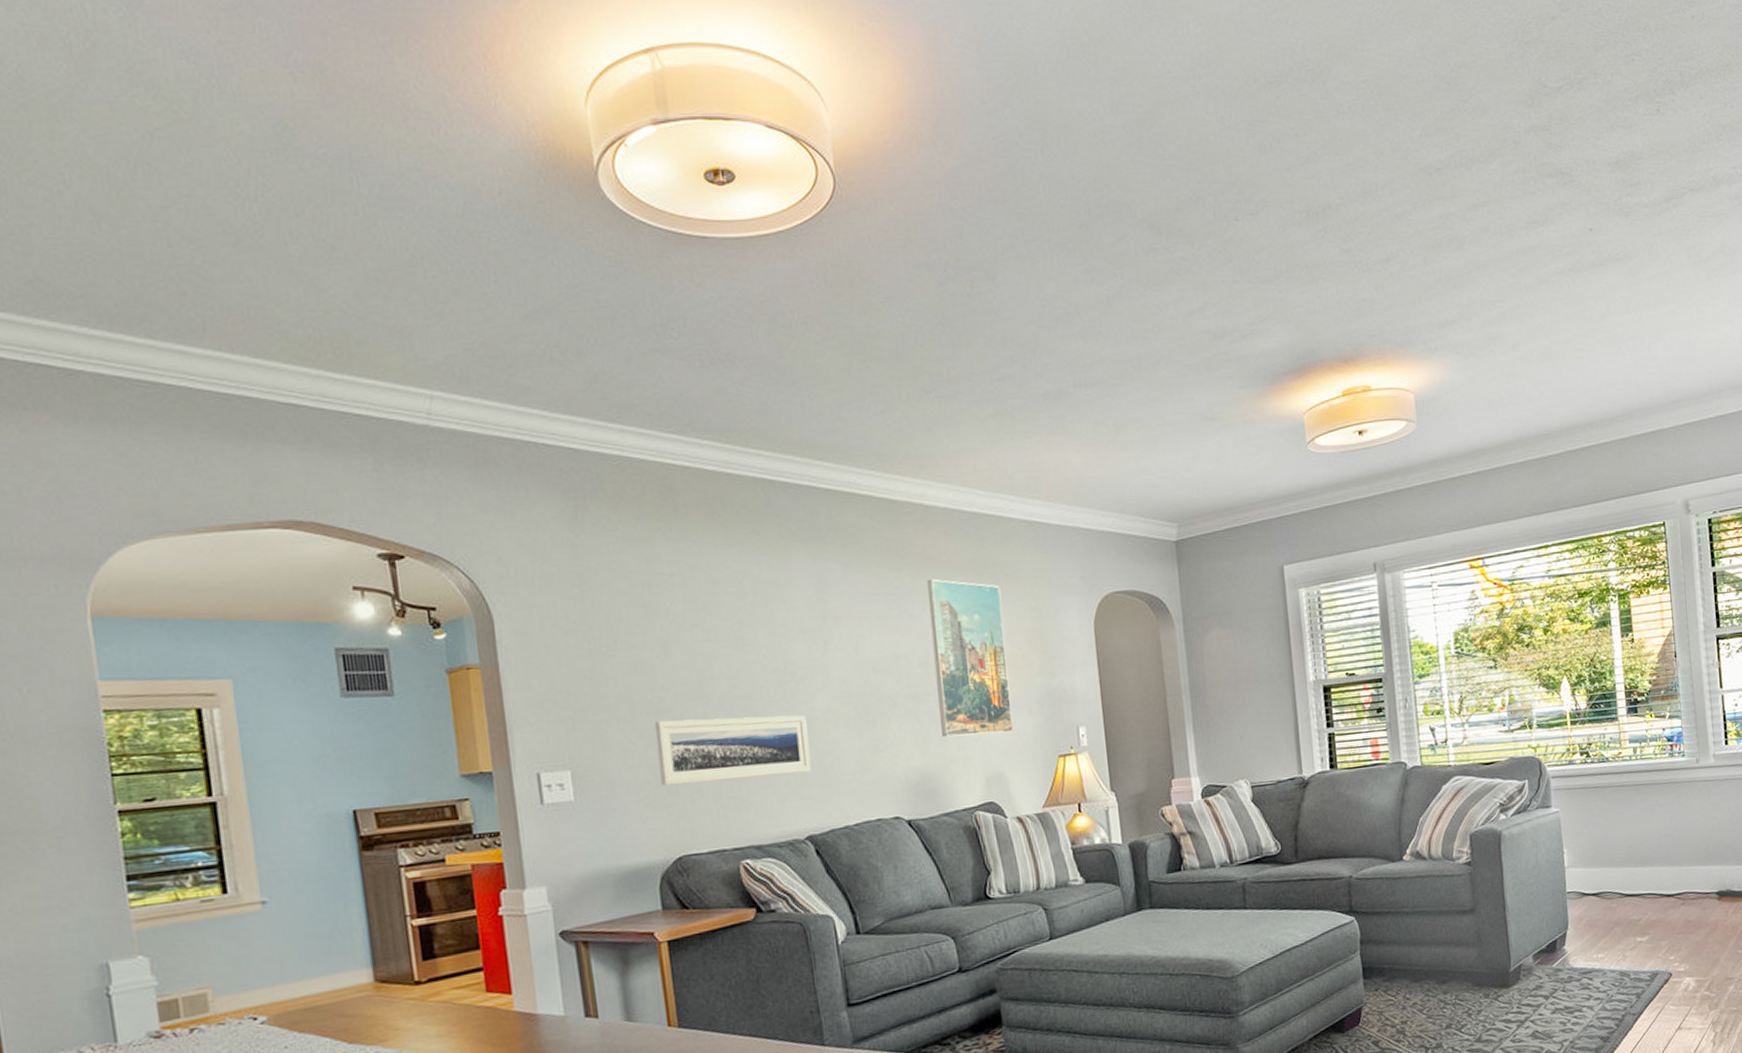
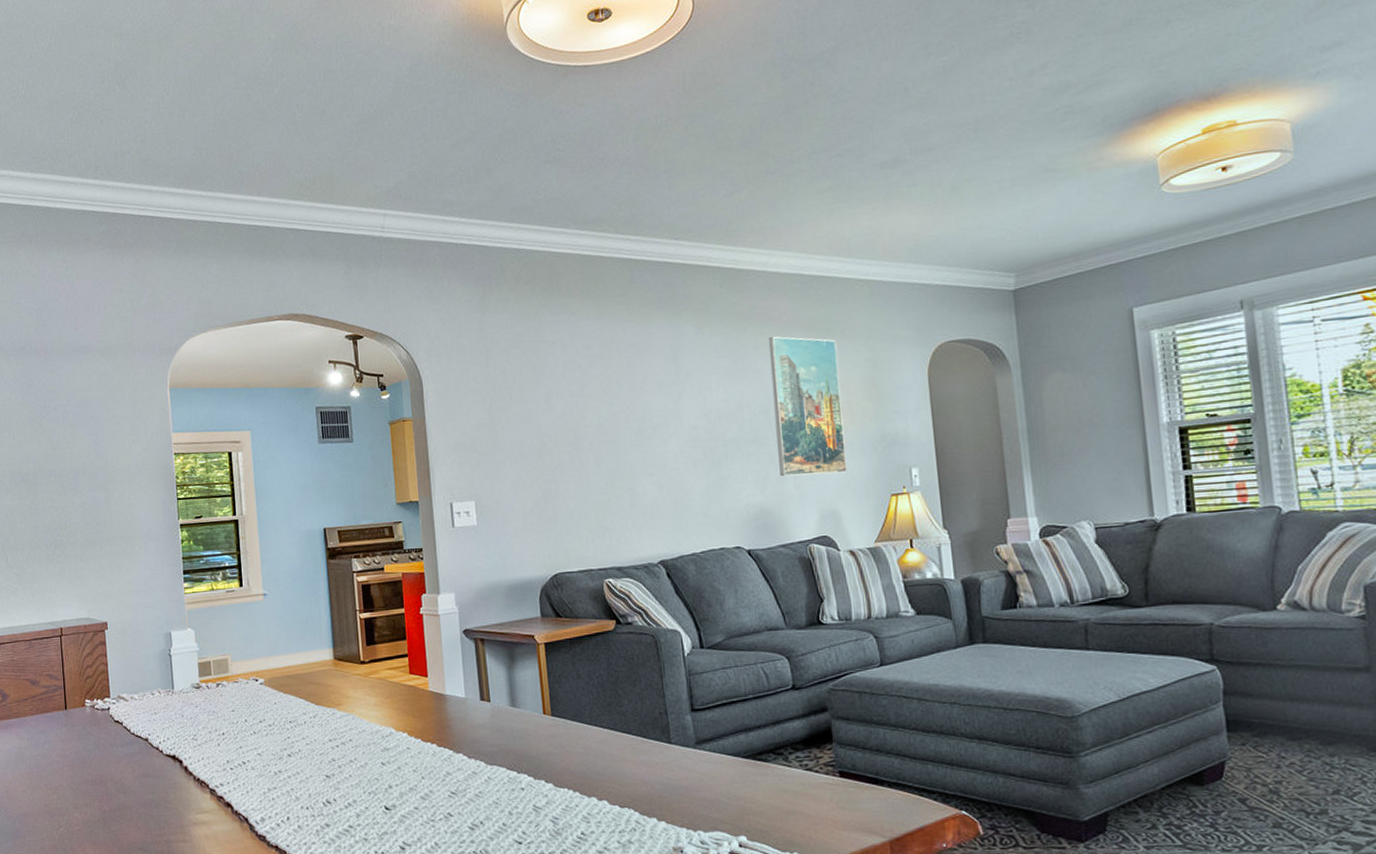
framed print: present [654,715,812,786] -> none [538,457,665,515]

